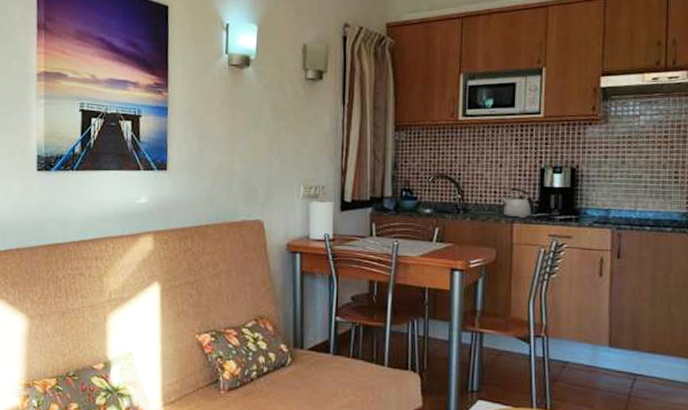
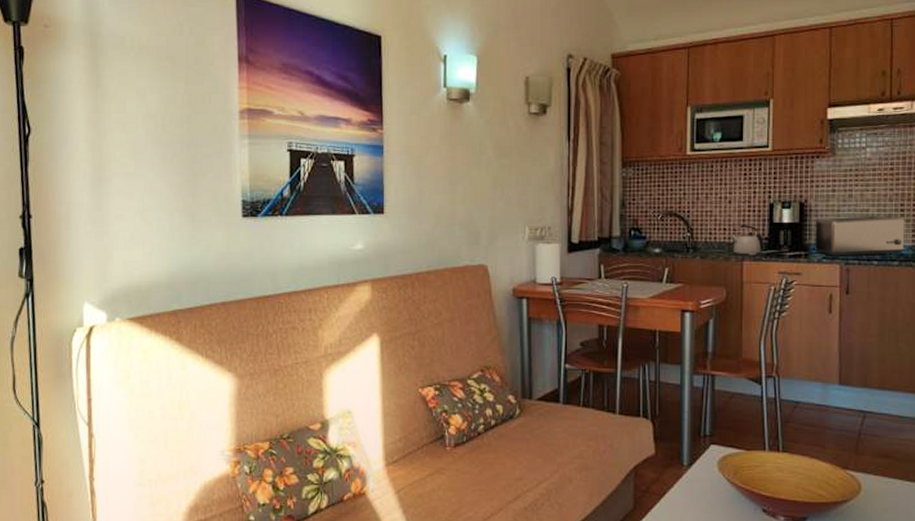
toaster: none [586,181,679,222] -> present [815,215,905,257]

